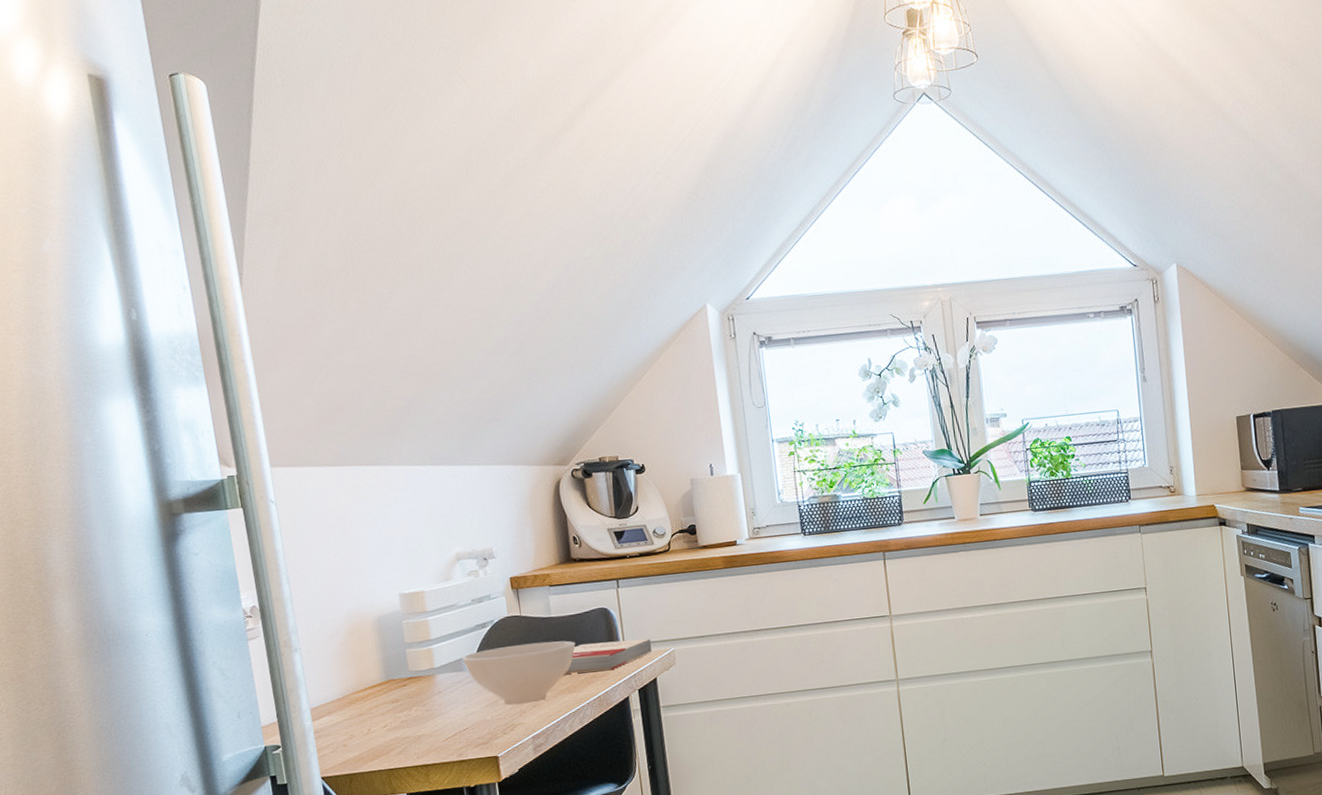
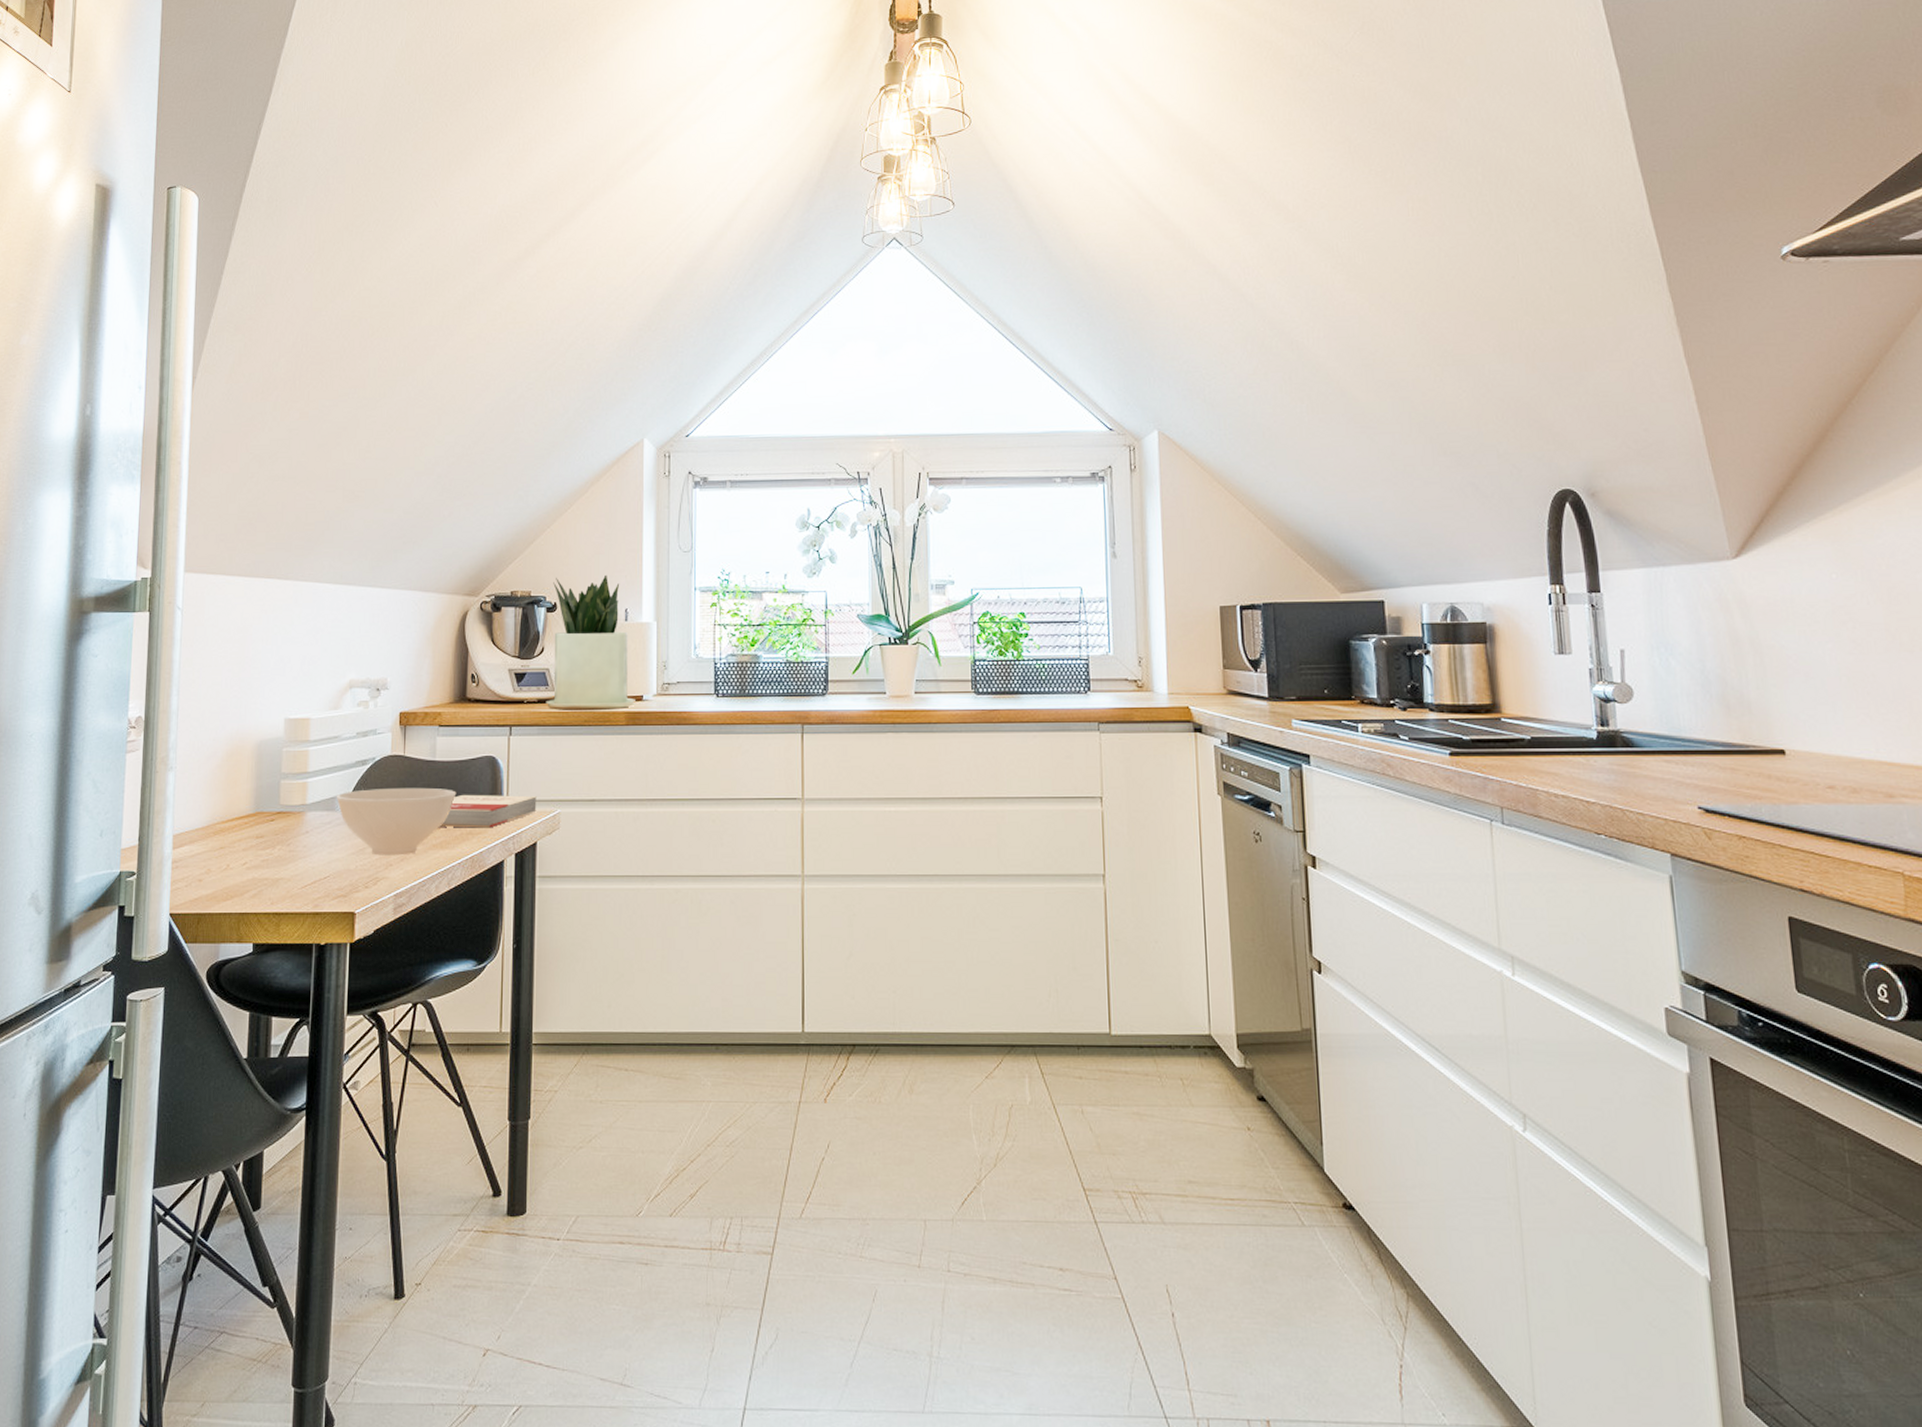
planter: none [638,434,730,561] -> present [545,574,635,712]

